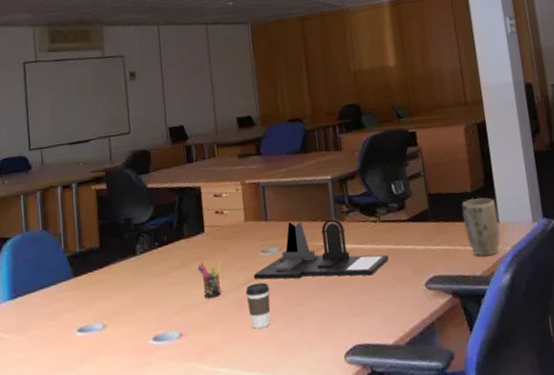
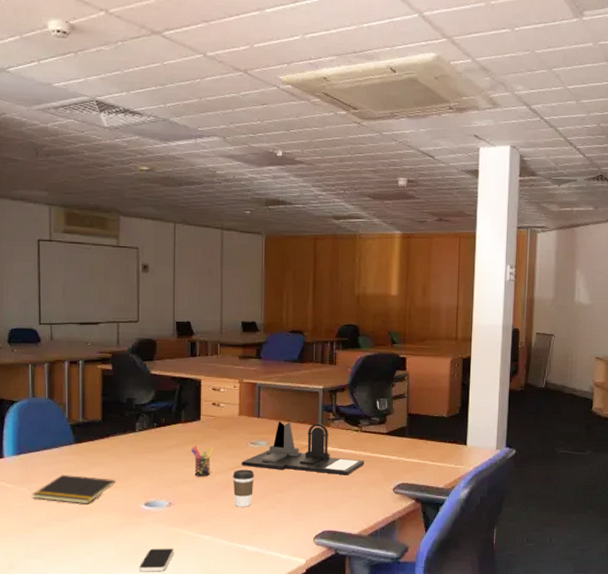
notepad: none [31,313,120,348] -> present [32,475,116,504]
plant pot: present [462,197,500,257] -> none [435,422,467,473]

